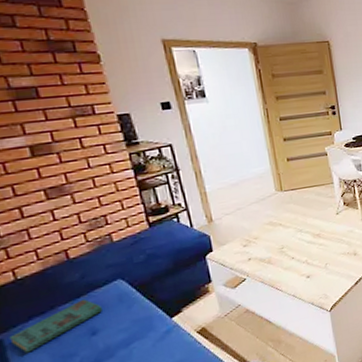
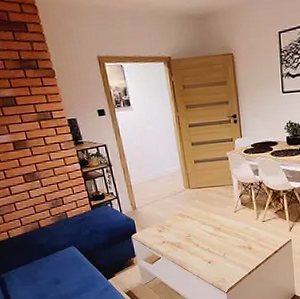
book: present [9,299,102,354] -> none [7,257,62,289]

